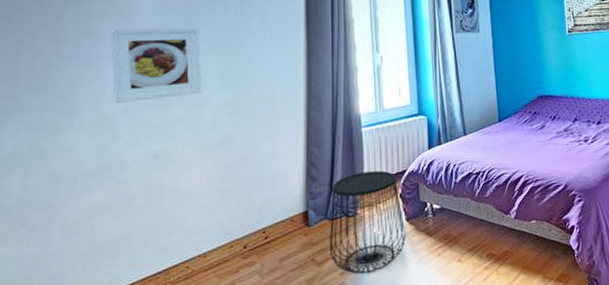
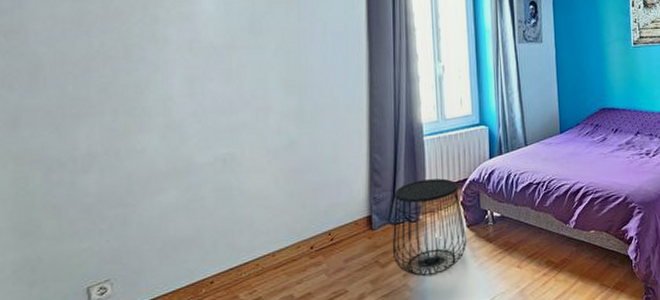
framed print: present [110,27,203,103] -> none [175,33,267,107]

